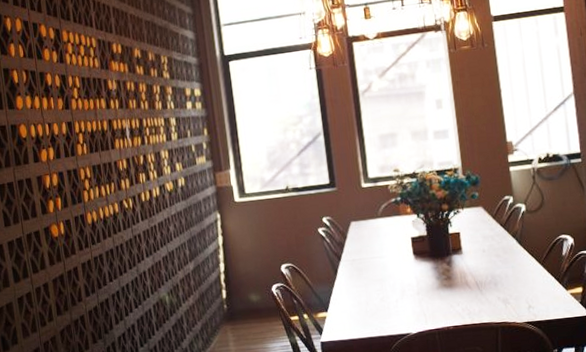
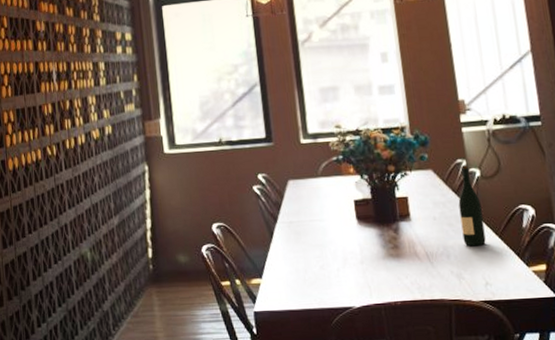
wine bottle: none [505,201,530,275] -> present [458,165,486,247]

